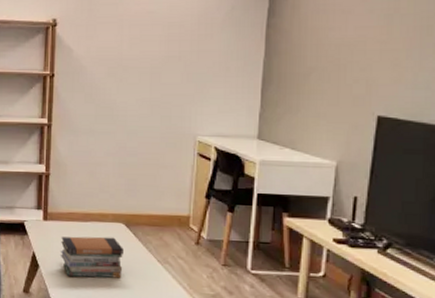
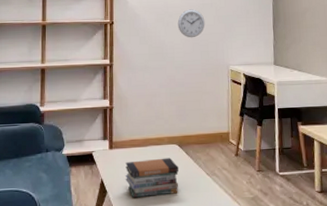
wall clock: none [133,63,170,99] -> present [177,9,205,38]

